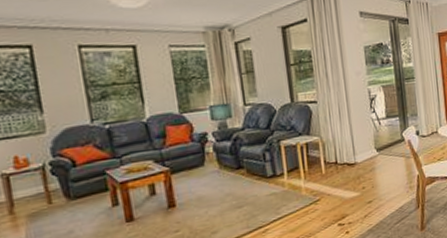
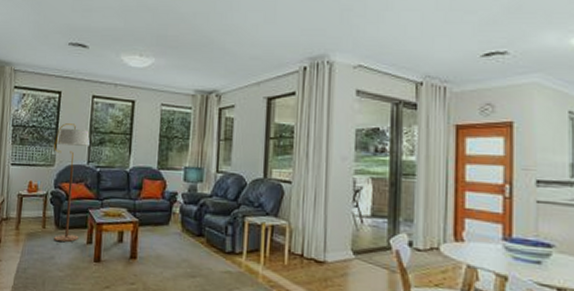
floor lamp: none [38,81,101,214] -> present [54,123,90,243]

